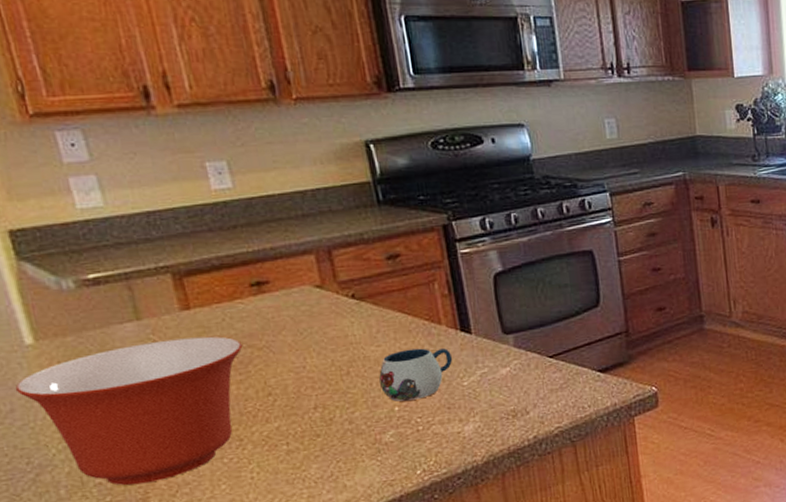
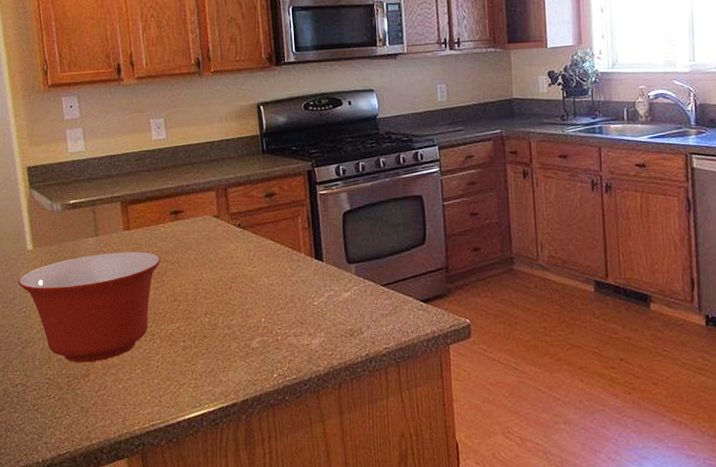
mug: present [379,348,453,402] -> none [252,271,308,314]

